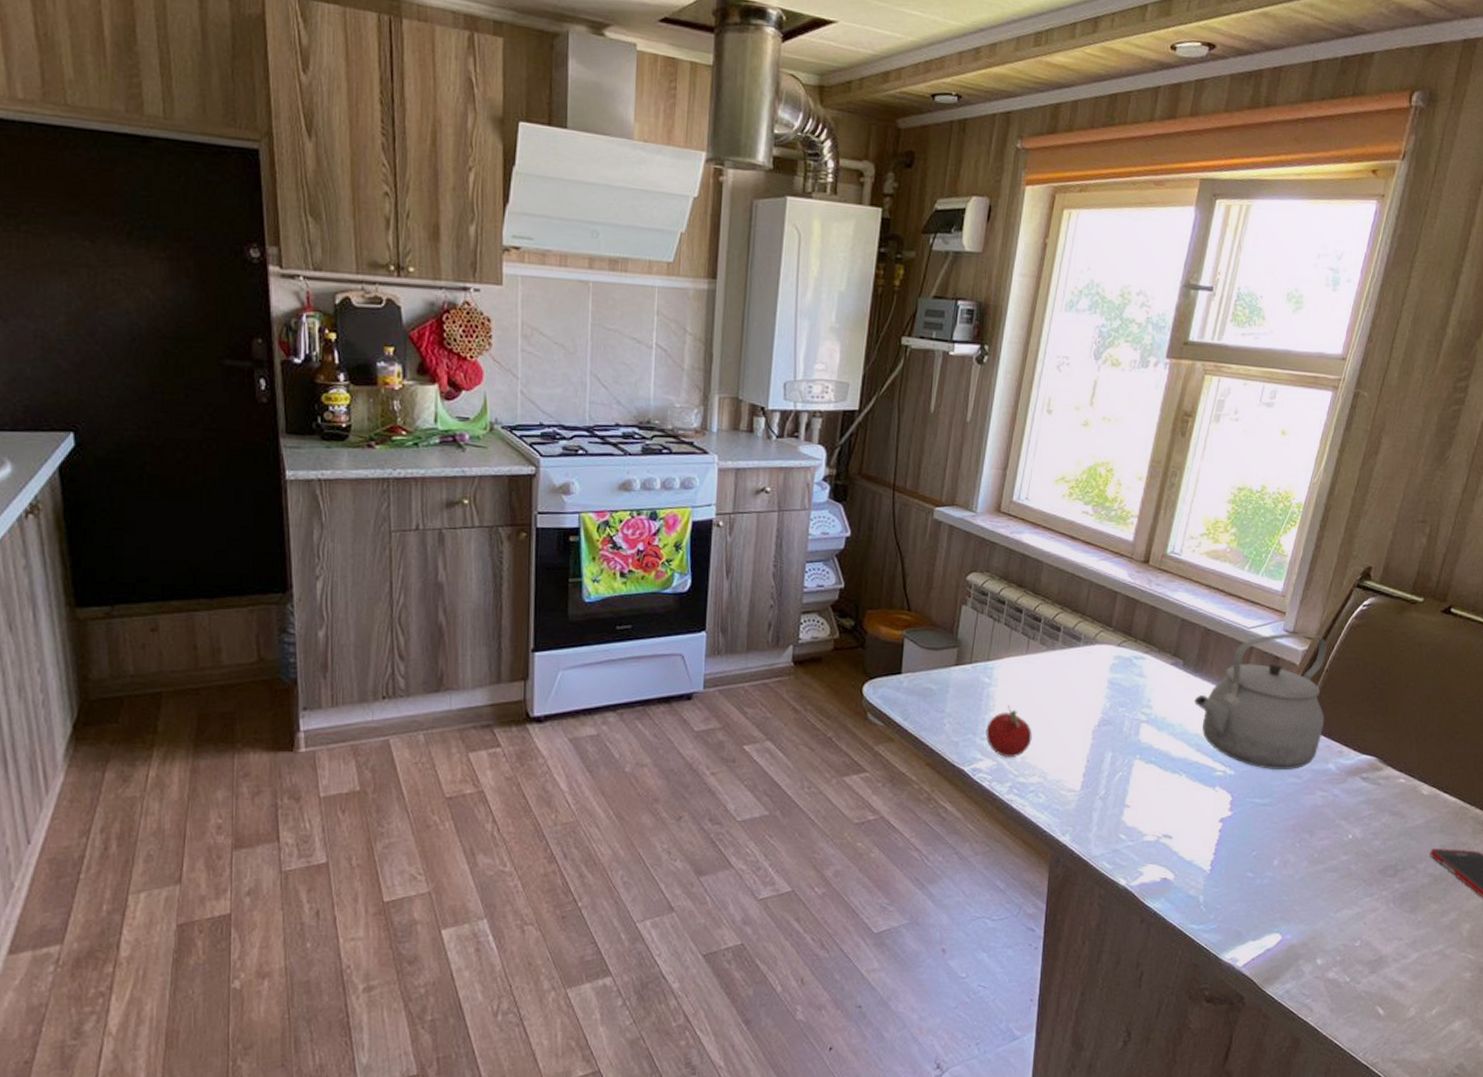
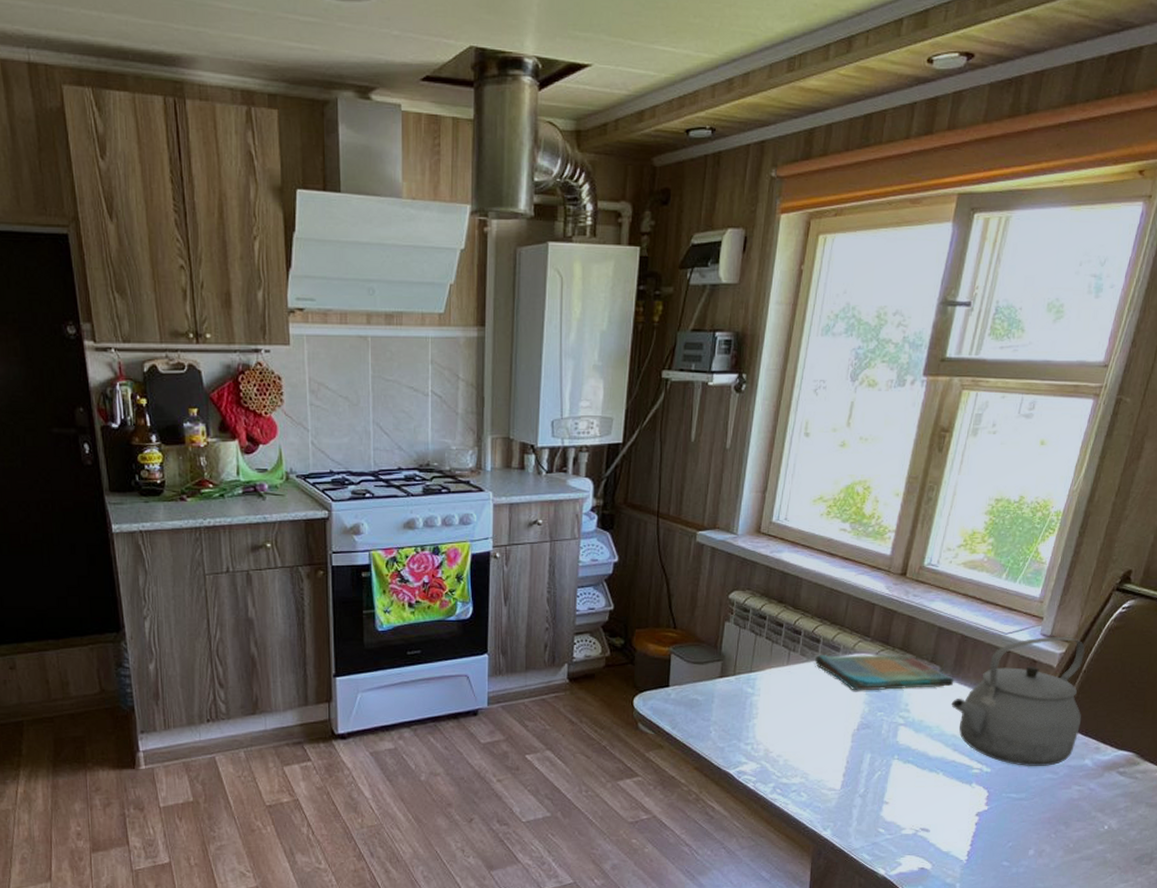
fruit: present [985,705,1032,758] -> none [749,712,794,761]
dish towel: none [1054,644,1197,685] -> present [814,654,954,691]

